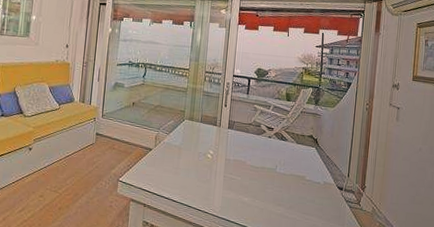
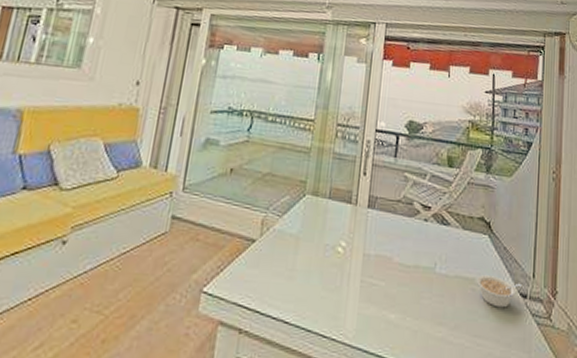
legume: none [305,174,339,196] -> present [476,274,521,308]

